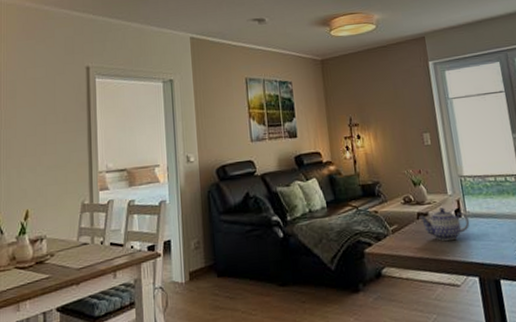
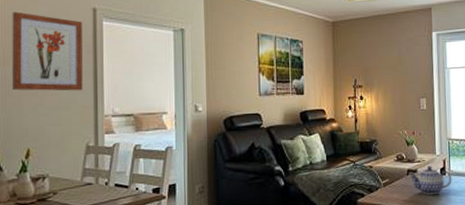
wall art: none [13,76,78,152] -> present [12,11,83,91]

